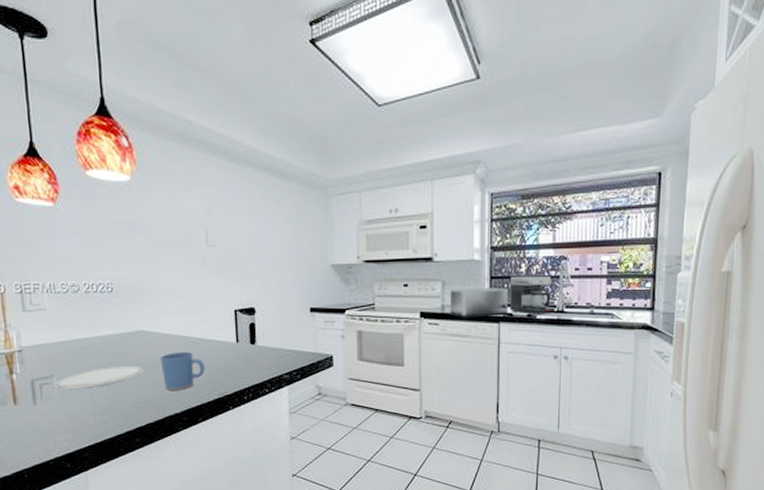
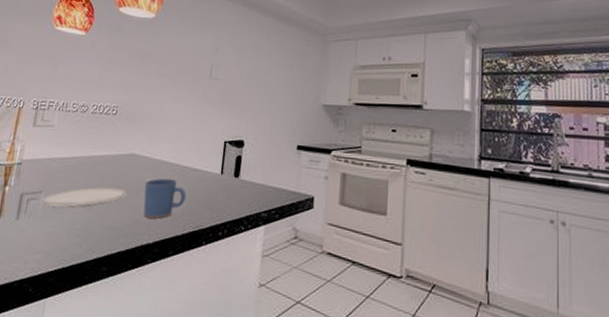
toaster: present [449,287,509,319] -> none [437,138,500,171]
coffee maker: present [510,275,555,314] -> none [501,130,550,173]

